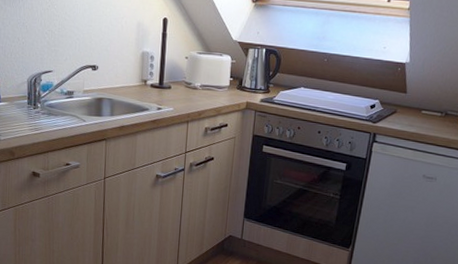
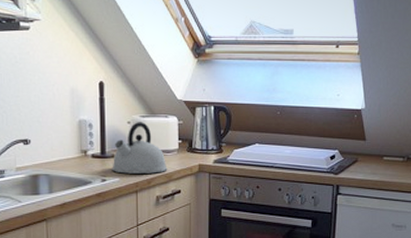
kettle: none [167,58,218,107] -> present [112,122,168,174]

